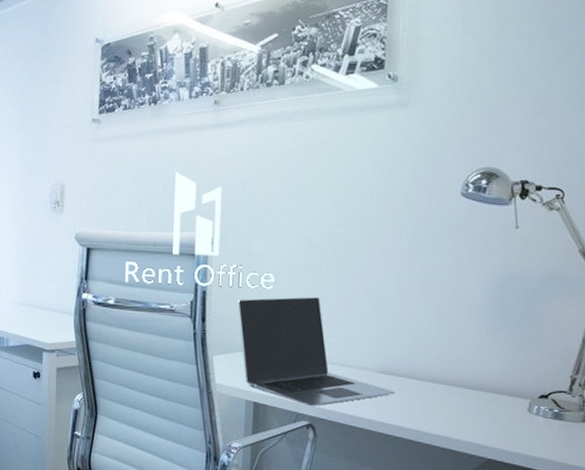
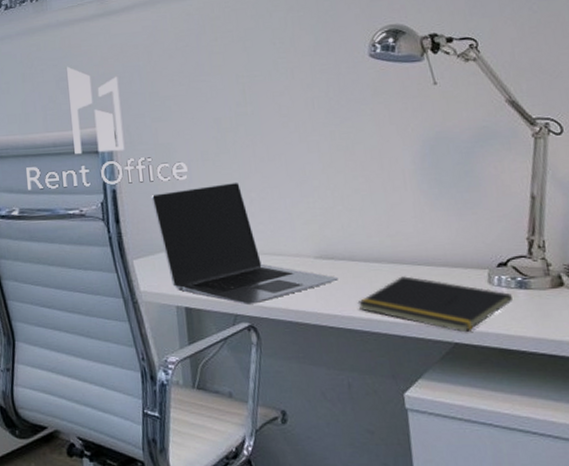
notepad: none [408,397,546,452] -> present [357,276,513,333]

